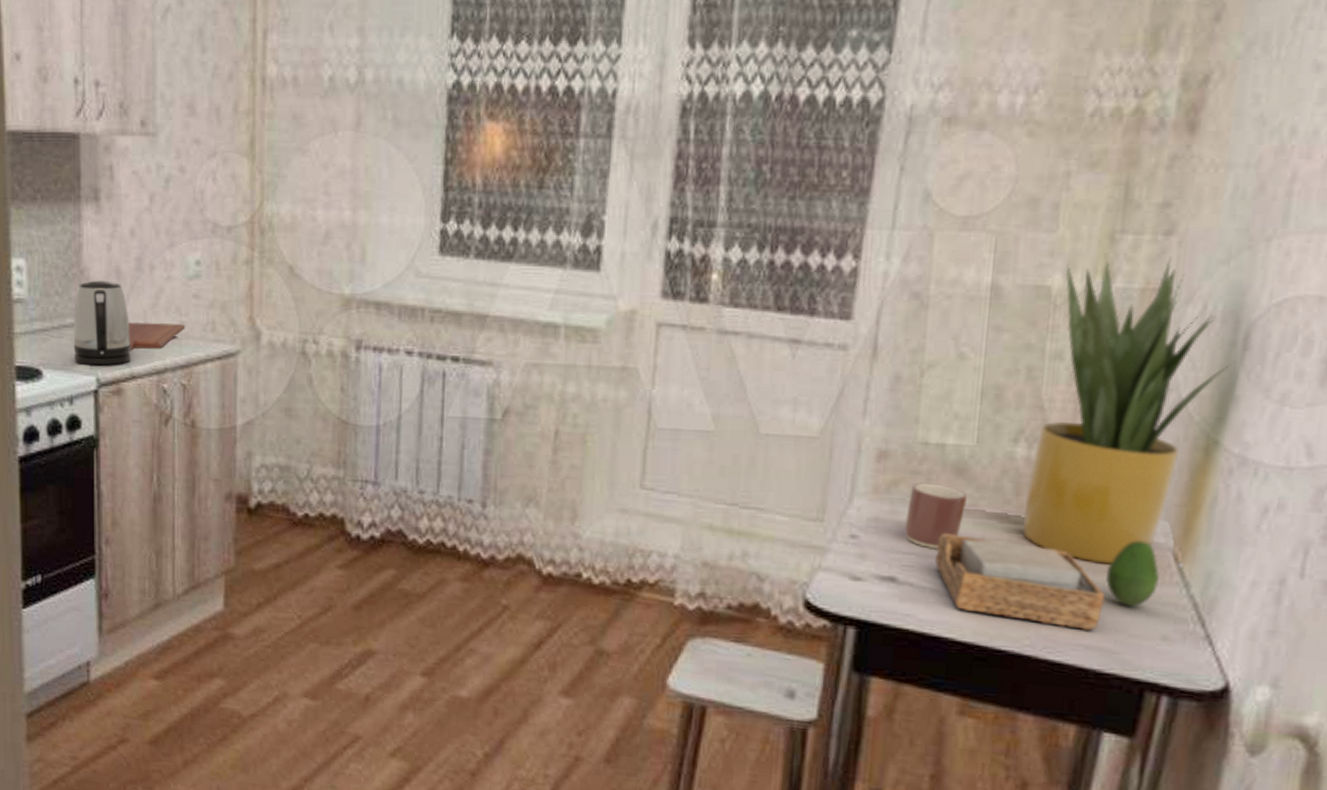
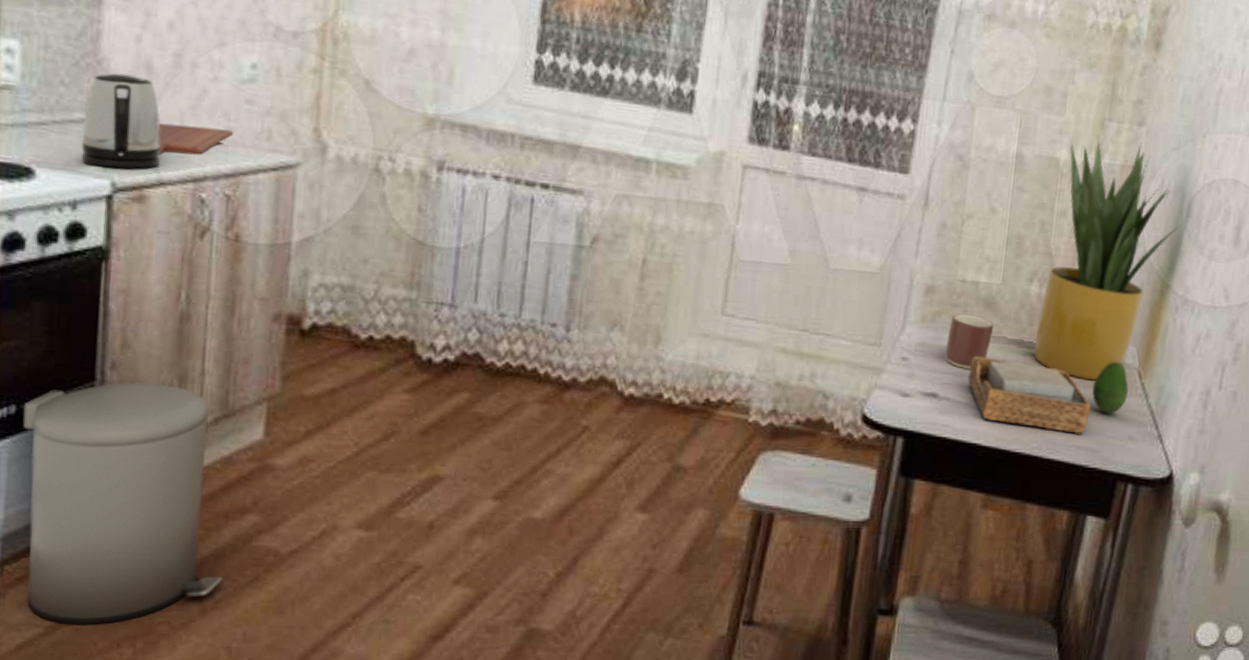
pedal bin: none [46,556,199,768] -> present [22,382,223,626]

